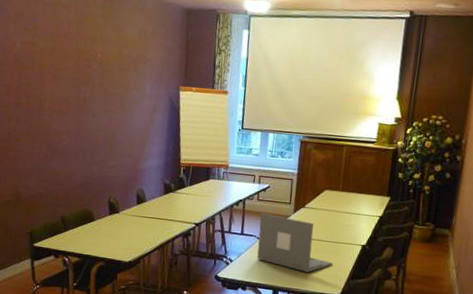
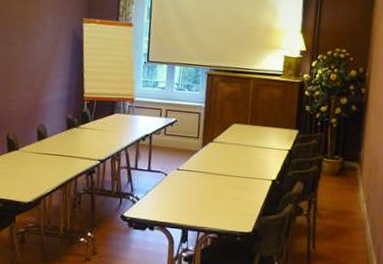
laptop: present [257,213,333,272] -> none [165,148,243,209]

